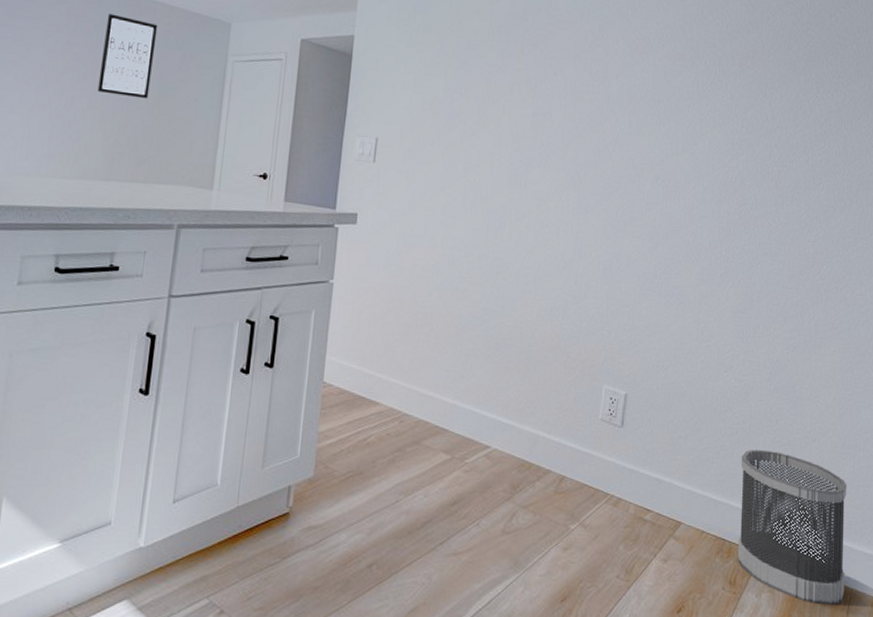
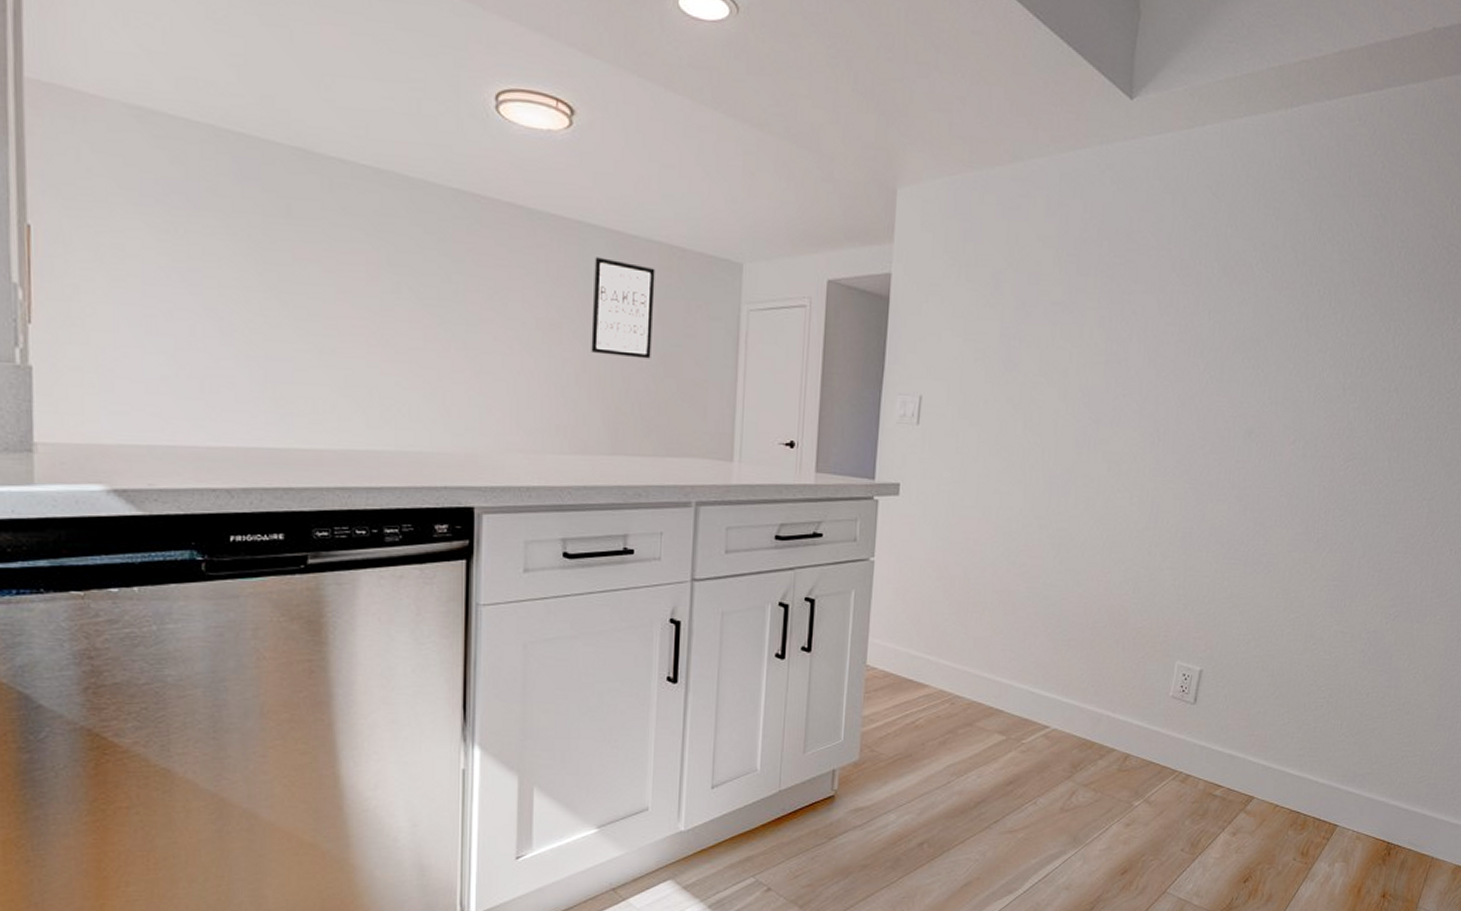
wastebasket: present [737,449,847,605] -> none [1312,723,1439,873]

